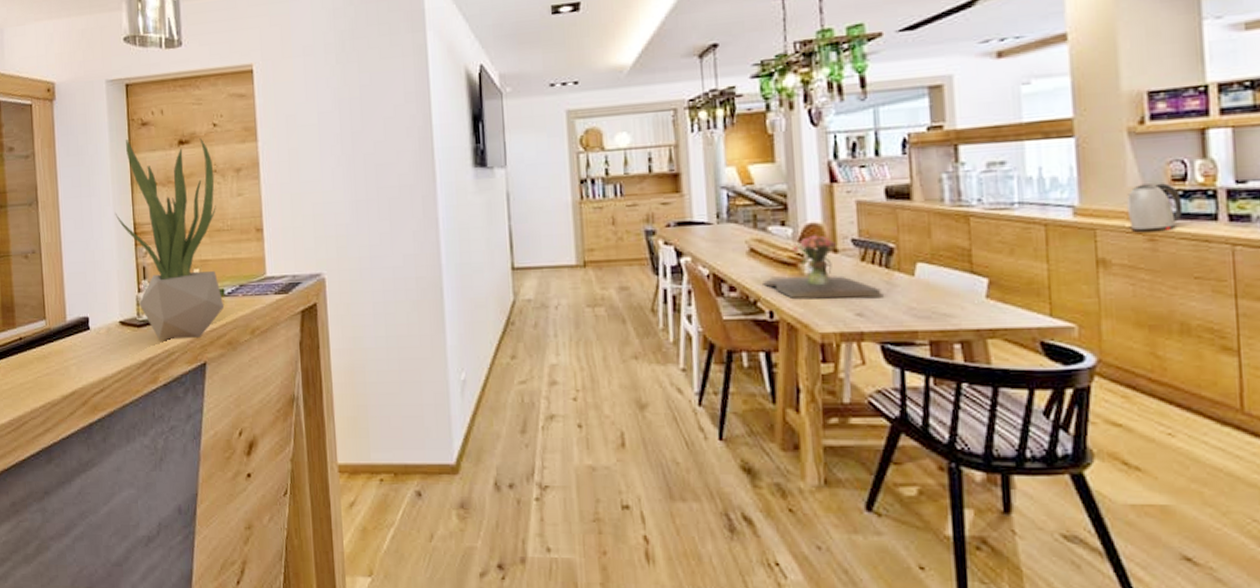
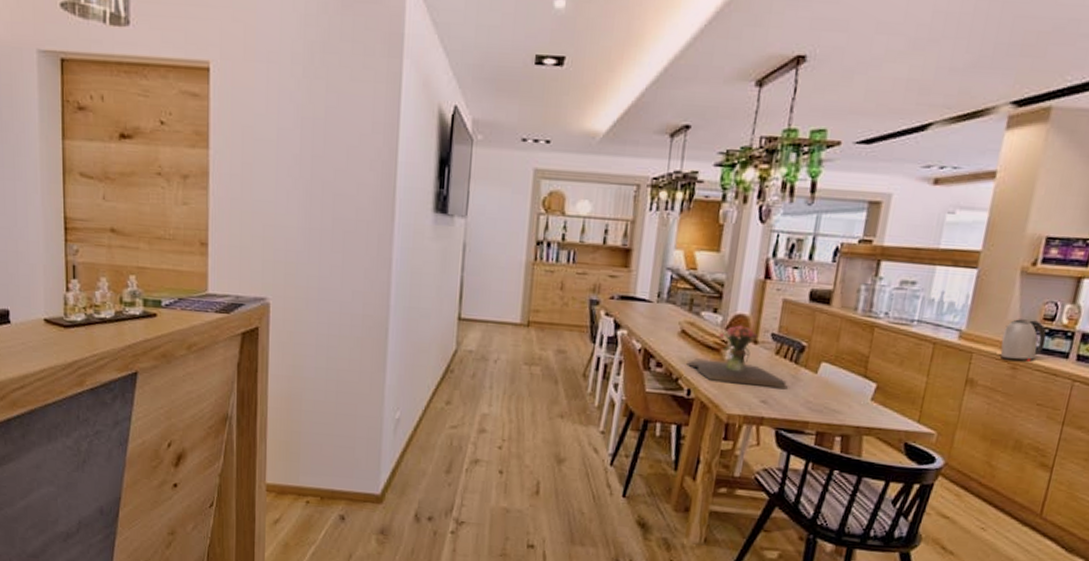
potted plant: present [115,138,225,340] -> none [43,123,161,348]

